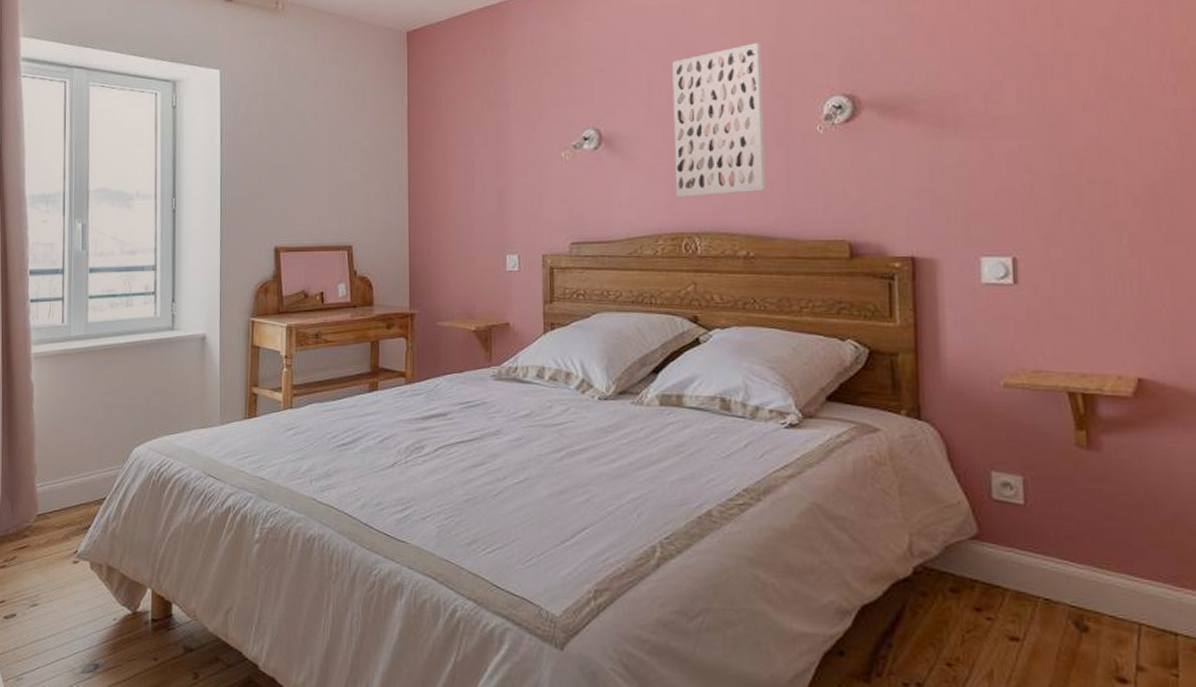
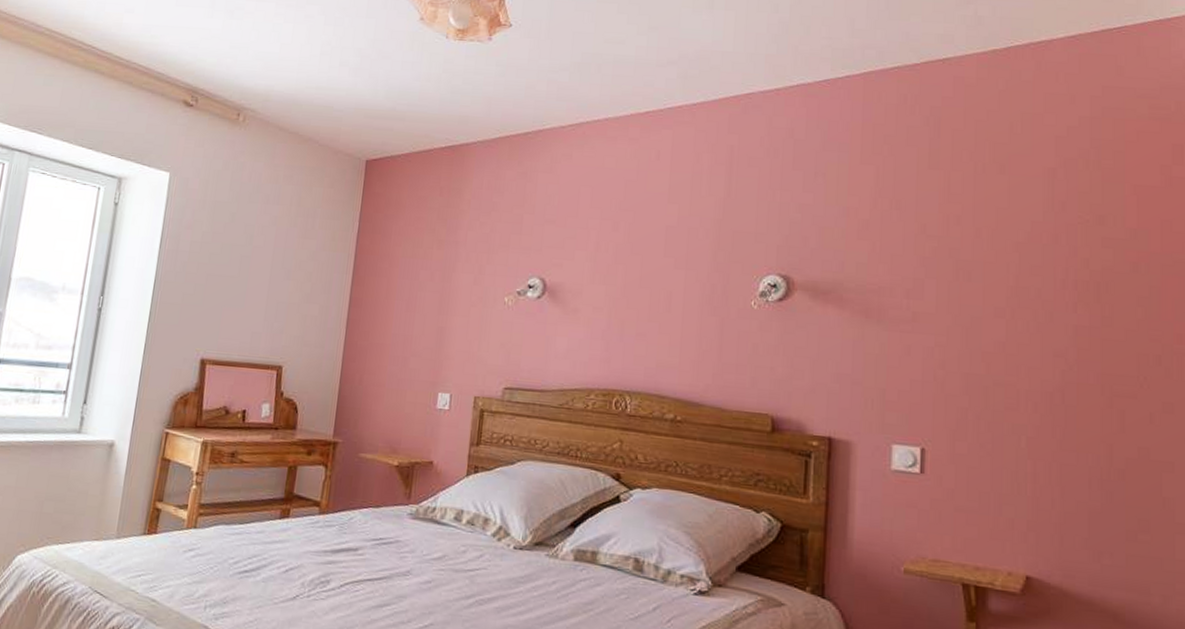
wall art: present [672,42,767,198] -> none [611,214,707,359]

